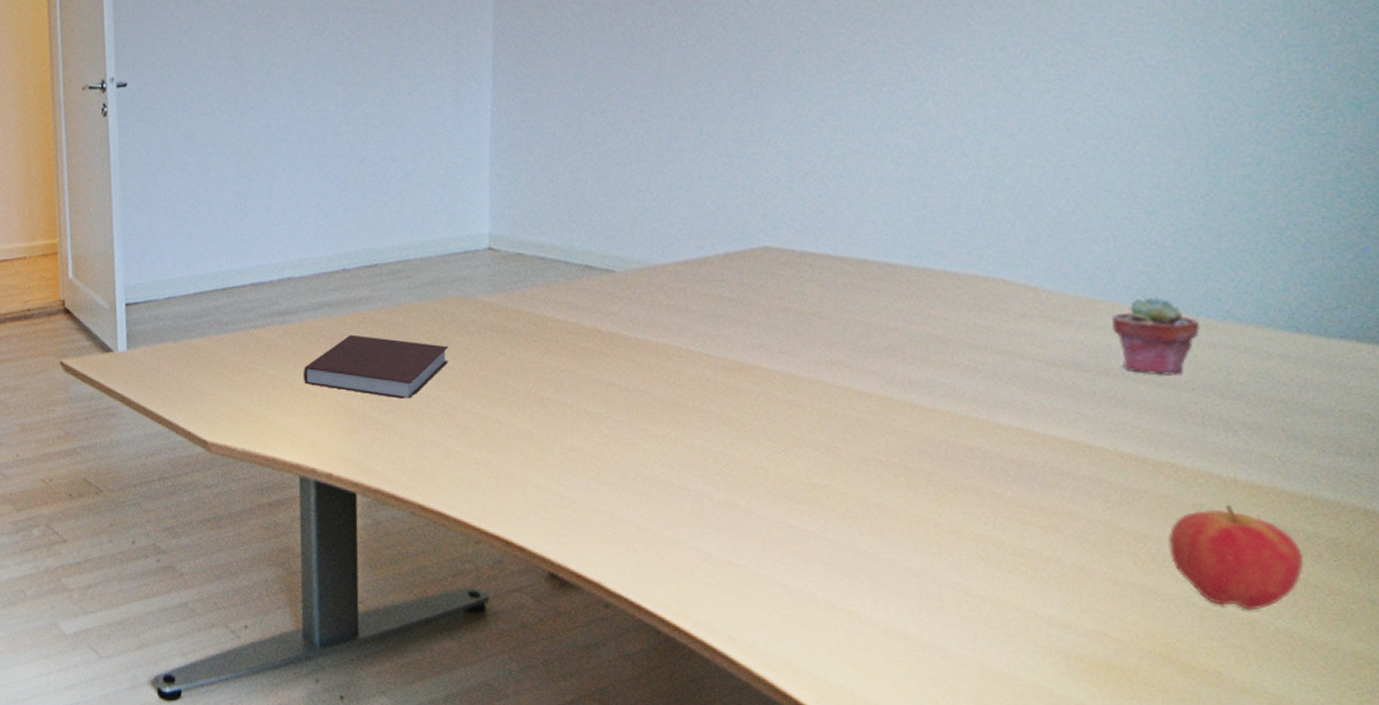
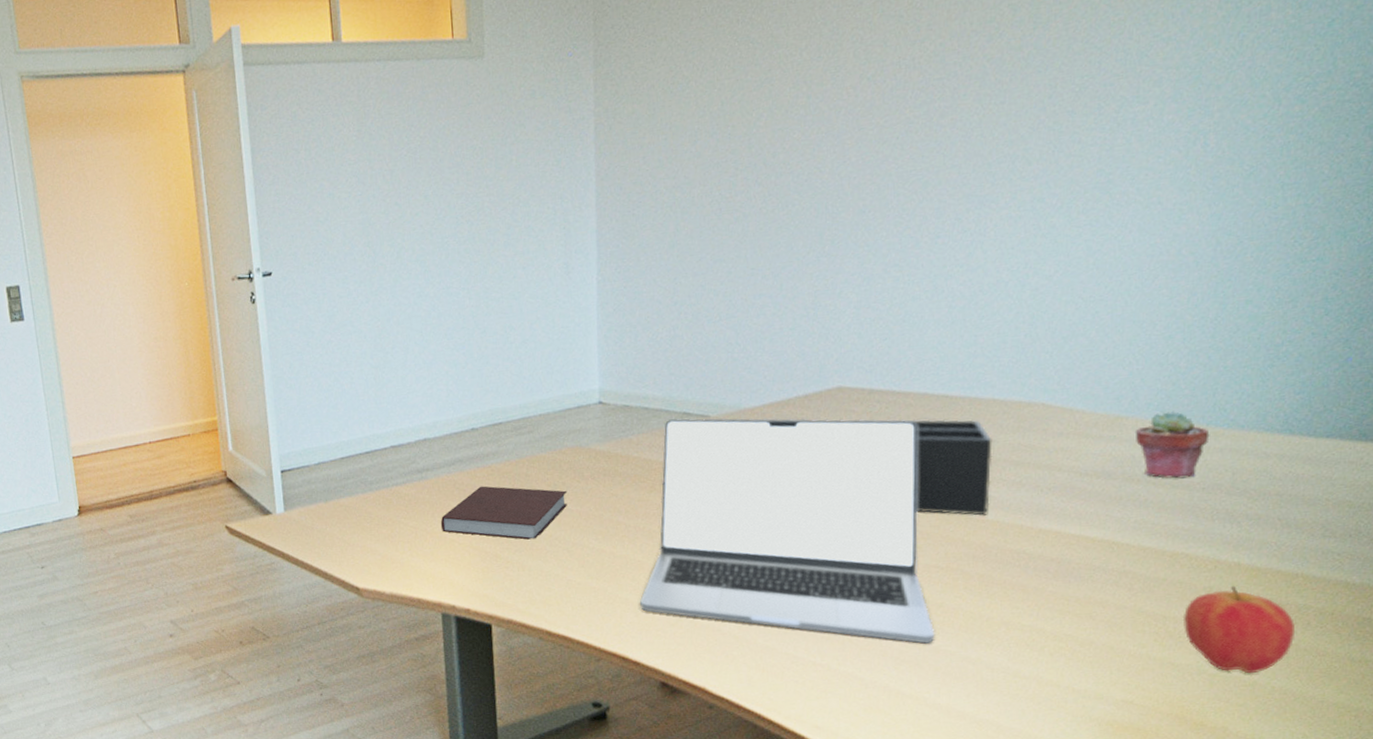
laptop: none [528,271,873,549] -> present [640,418,935,644]
desk organizer: none [609,272,943,404] -> present [705,417,992,516]

